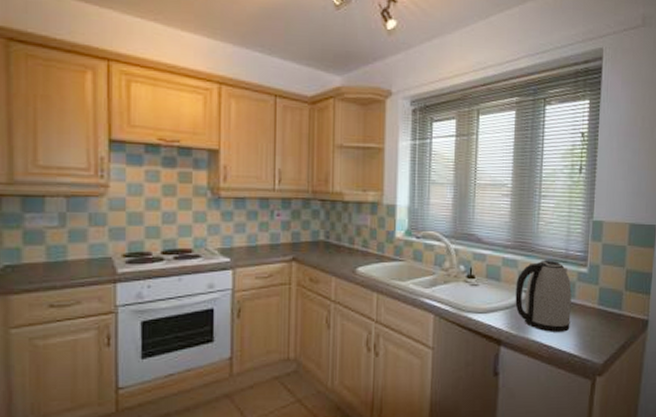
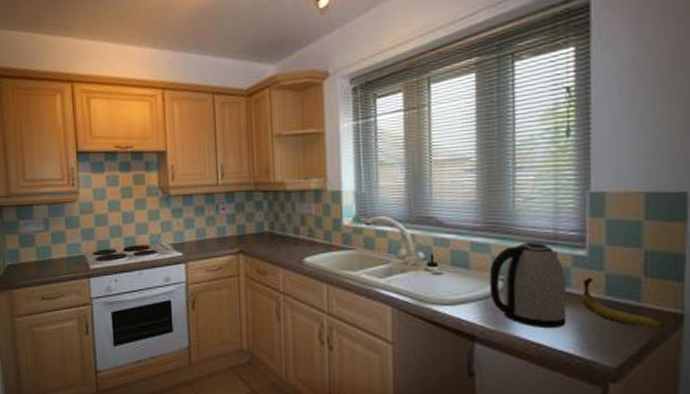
banana: none [581,290,635,332] -> present [581,277,664,329]

